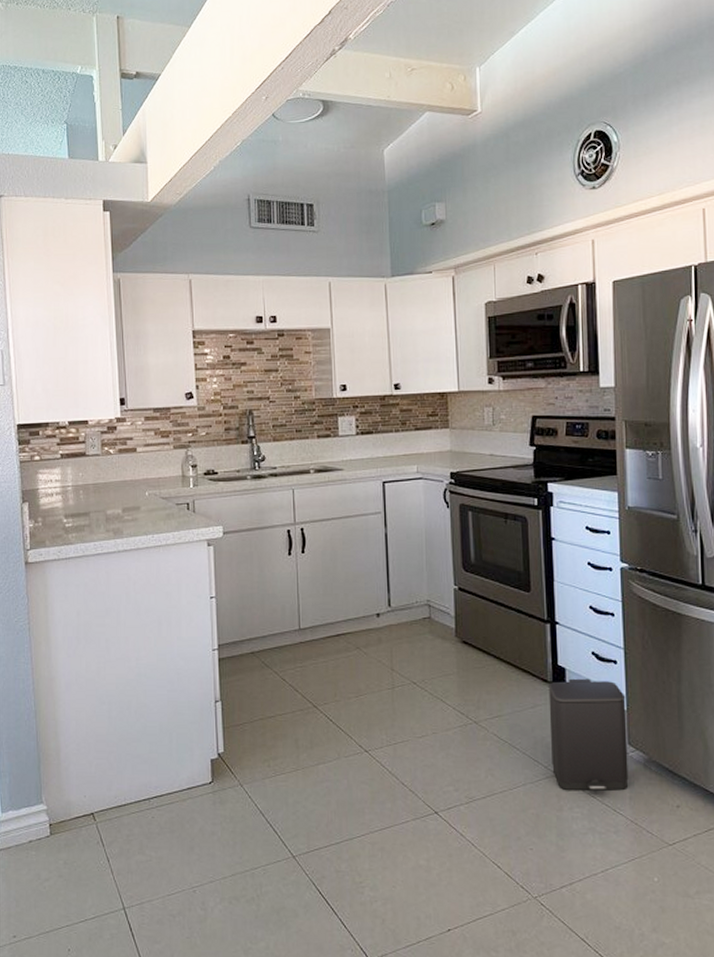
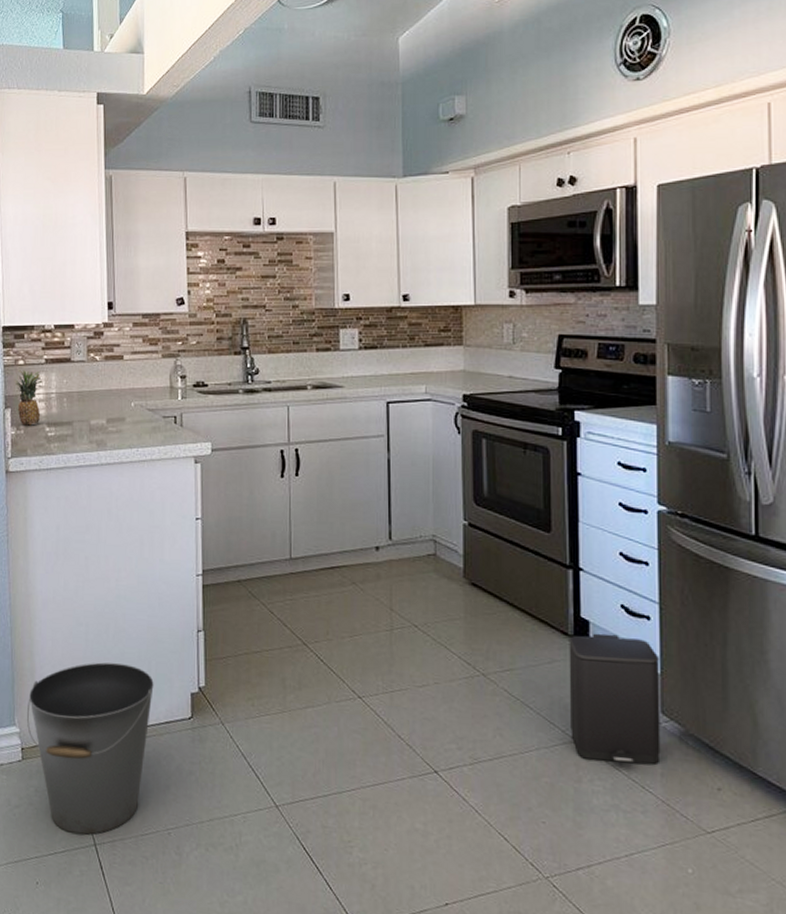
fruit: none [31,465,59,518] -> present [14,370,43,426]
bucket: none [53,737,175,901] -> present [26,662,154,835]

